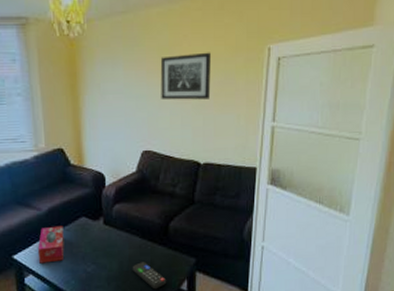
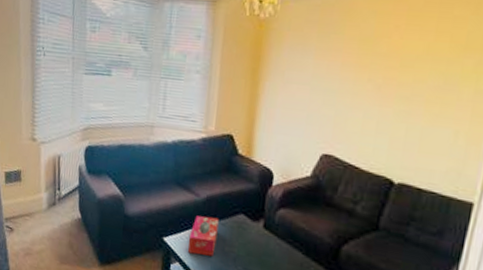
wall art: present [160,52,211,100] -> none [354,48,429,106]

